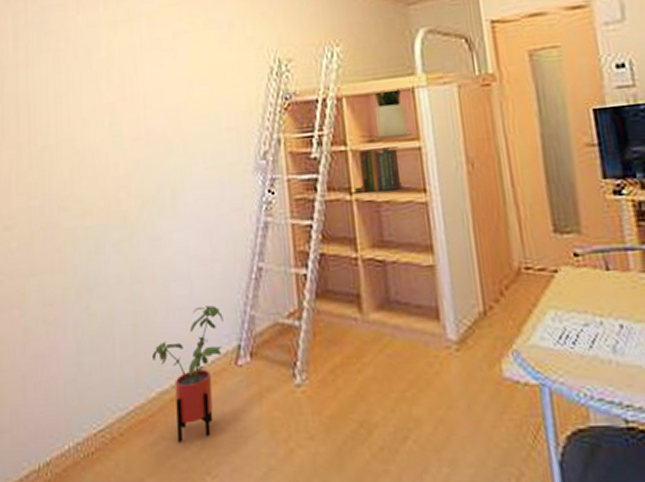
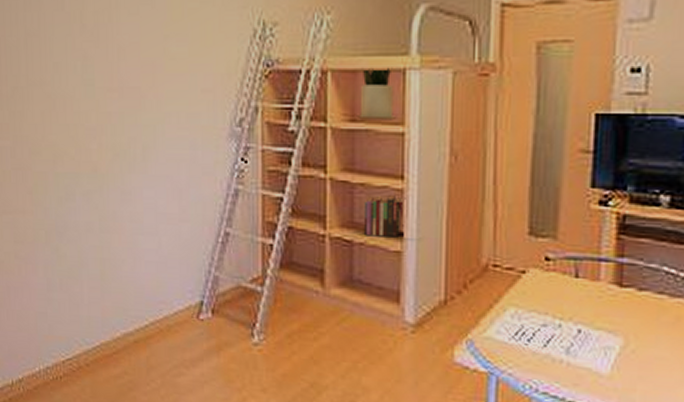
house plant: present [152,305,223,443] -> none [119,261,188,379]
books: present [353,146,402,193] -> none [329,128,380,175]
books: none [391,209,433,254] -> present [363,195,406,238]

